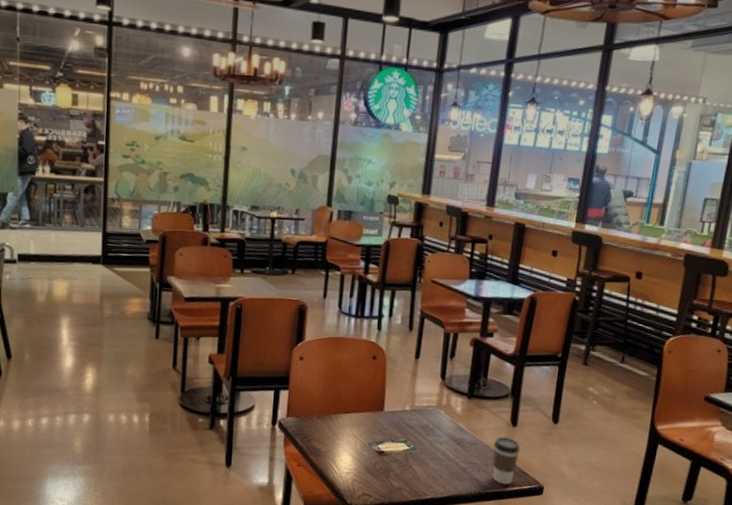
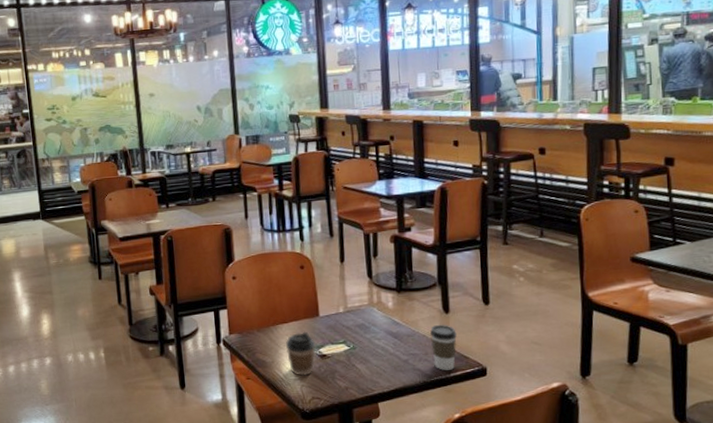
coffee cup: none [343,425,375,471] -> present [285,331,316,376]

